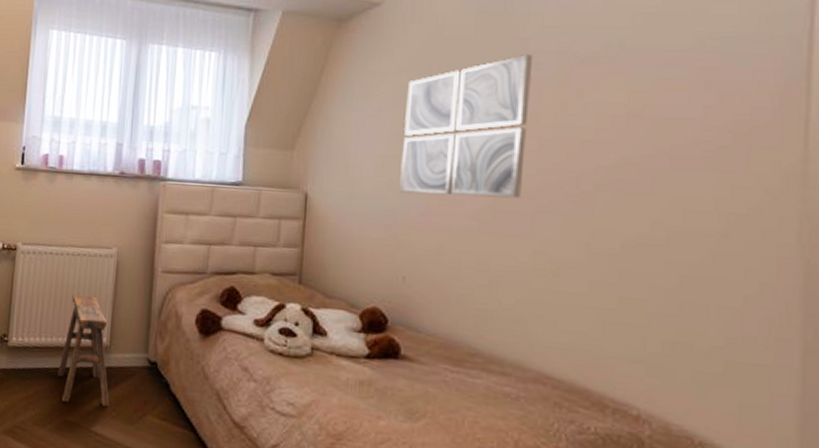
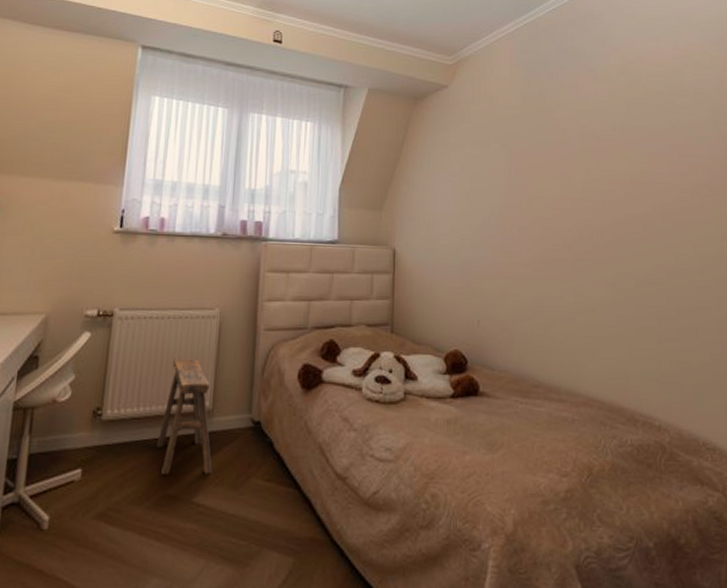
wall art: present [399,54,532,199] -> none [471,132,564,249]

